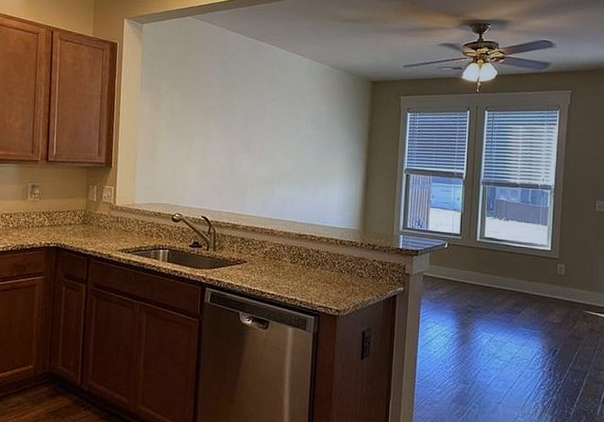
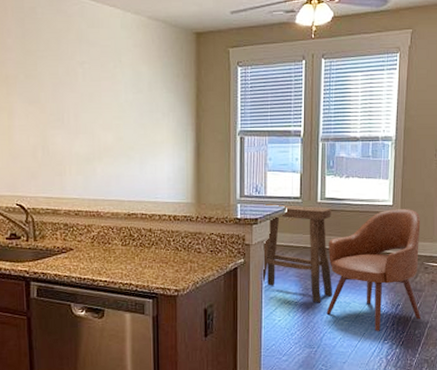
stool: none [421,237,490,339] -> present [262,203,333,303]
chair: none [482,254,580,376] -> present [326,209,421,332]

